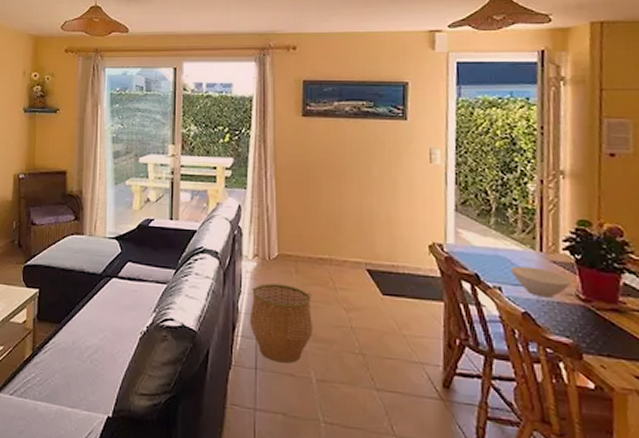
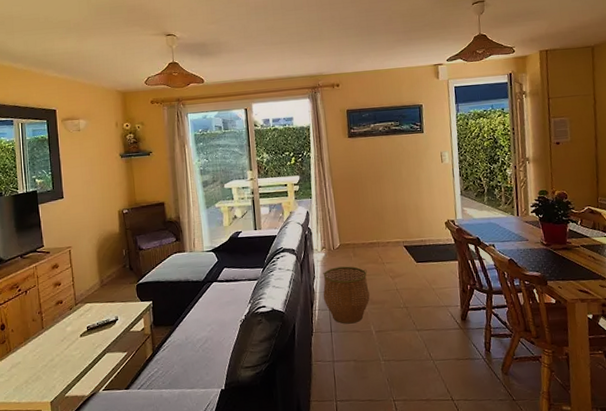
bowl: present [512,266,572,298] -> none [500,227,538,247]

